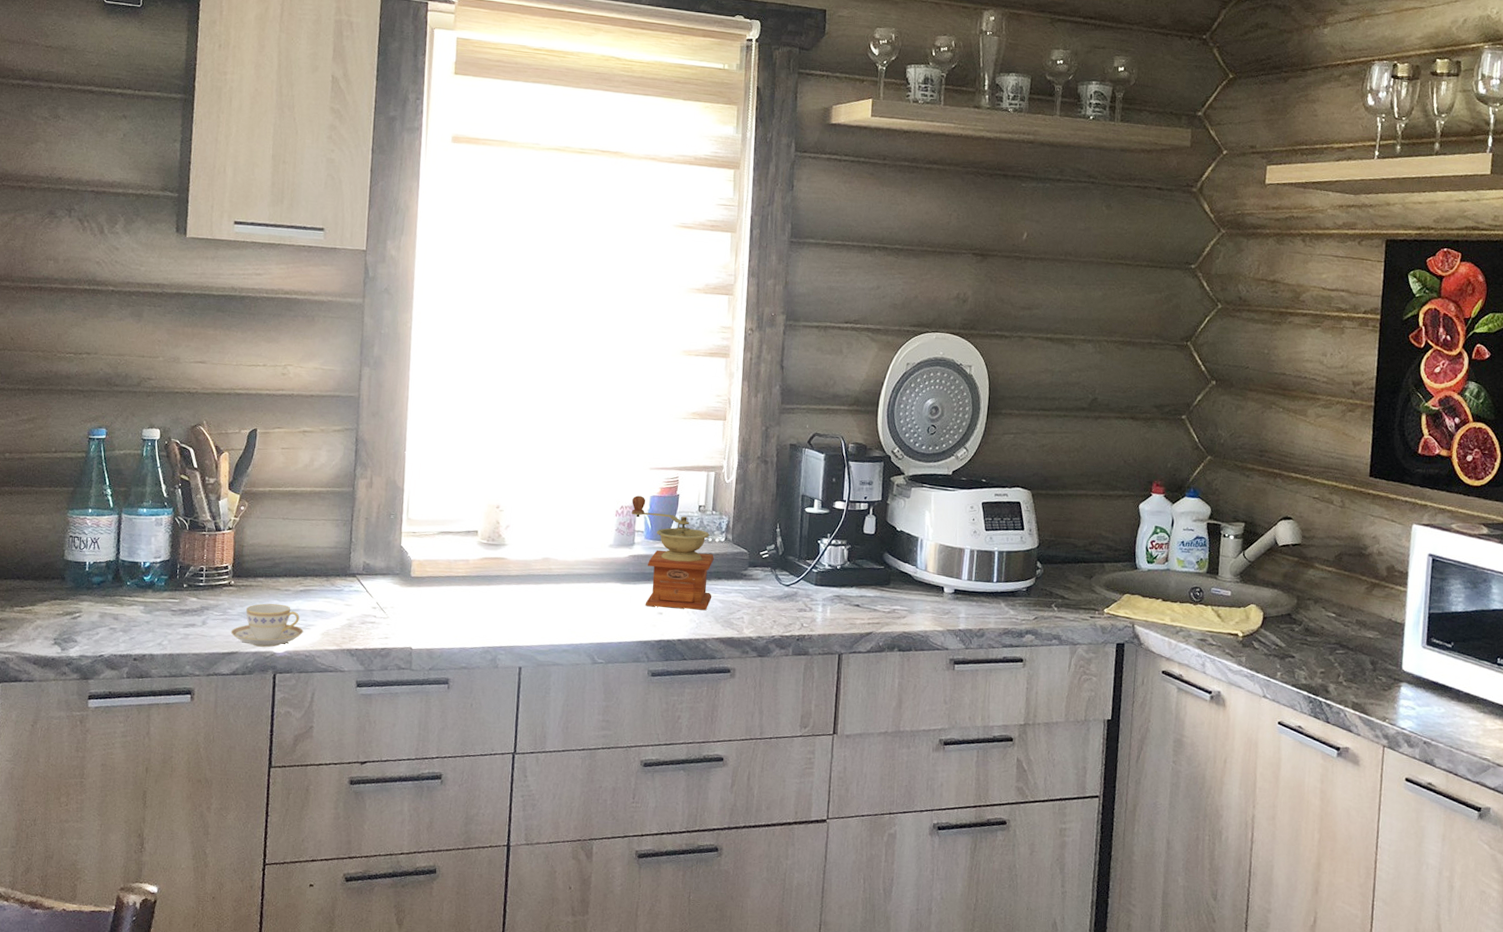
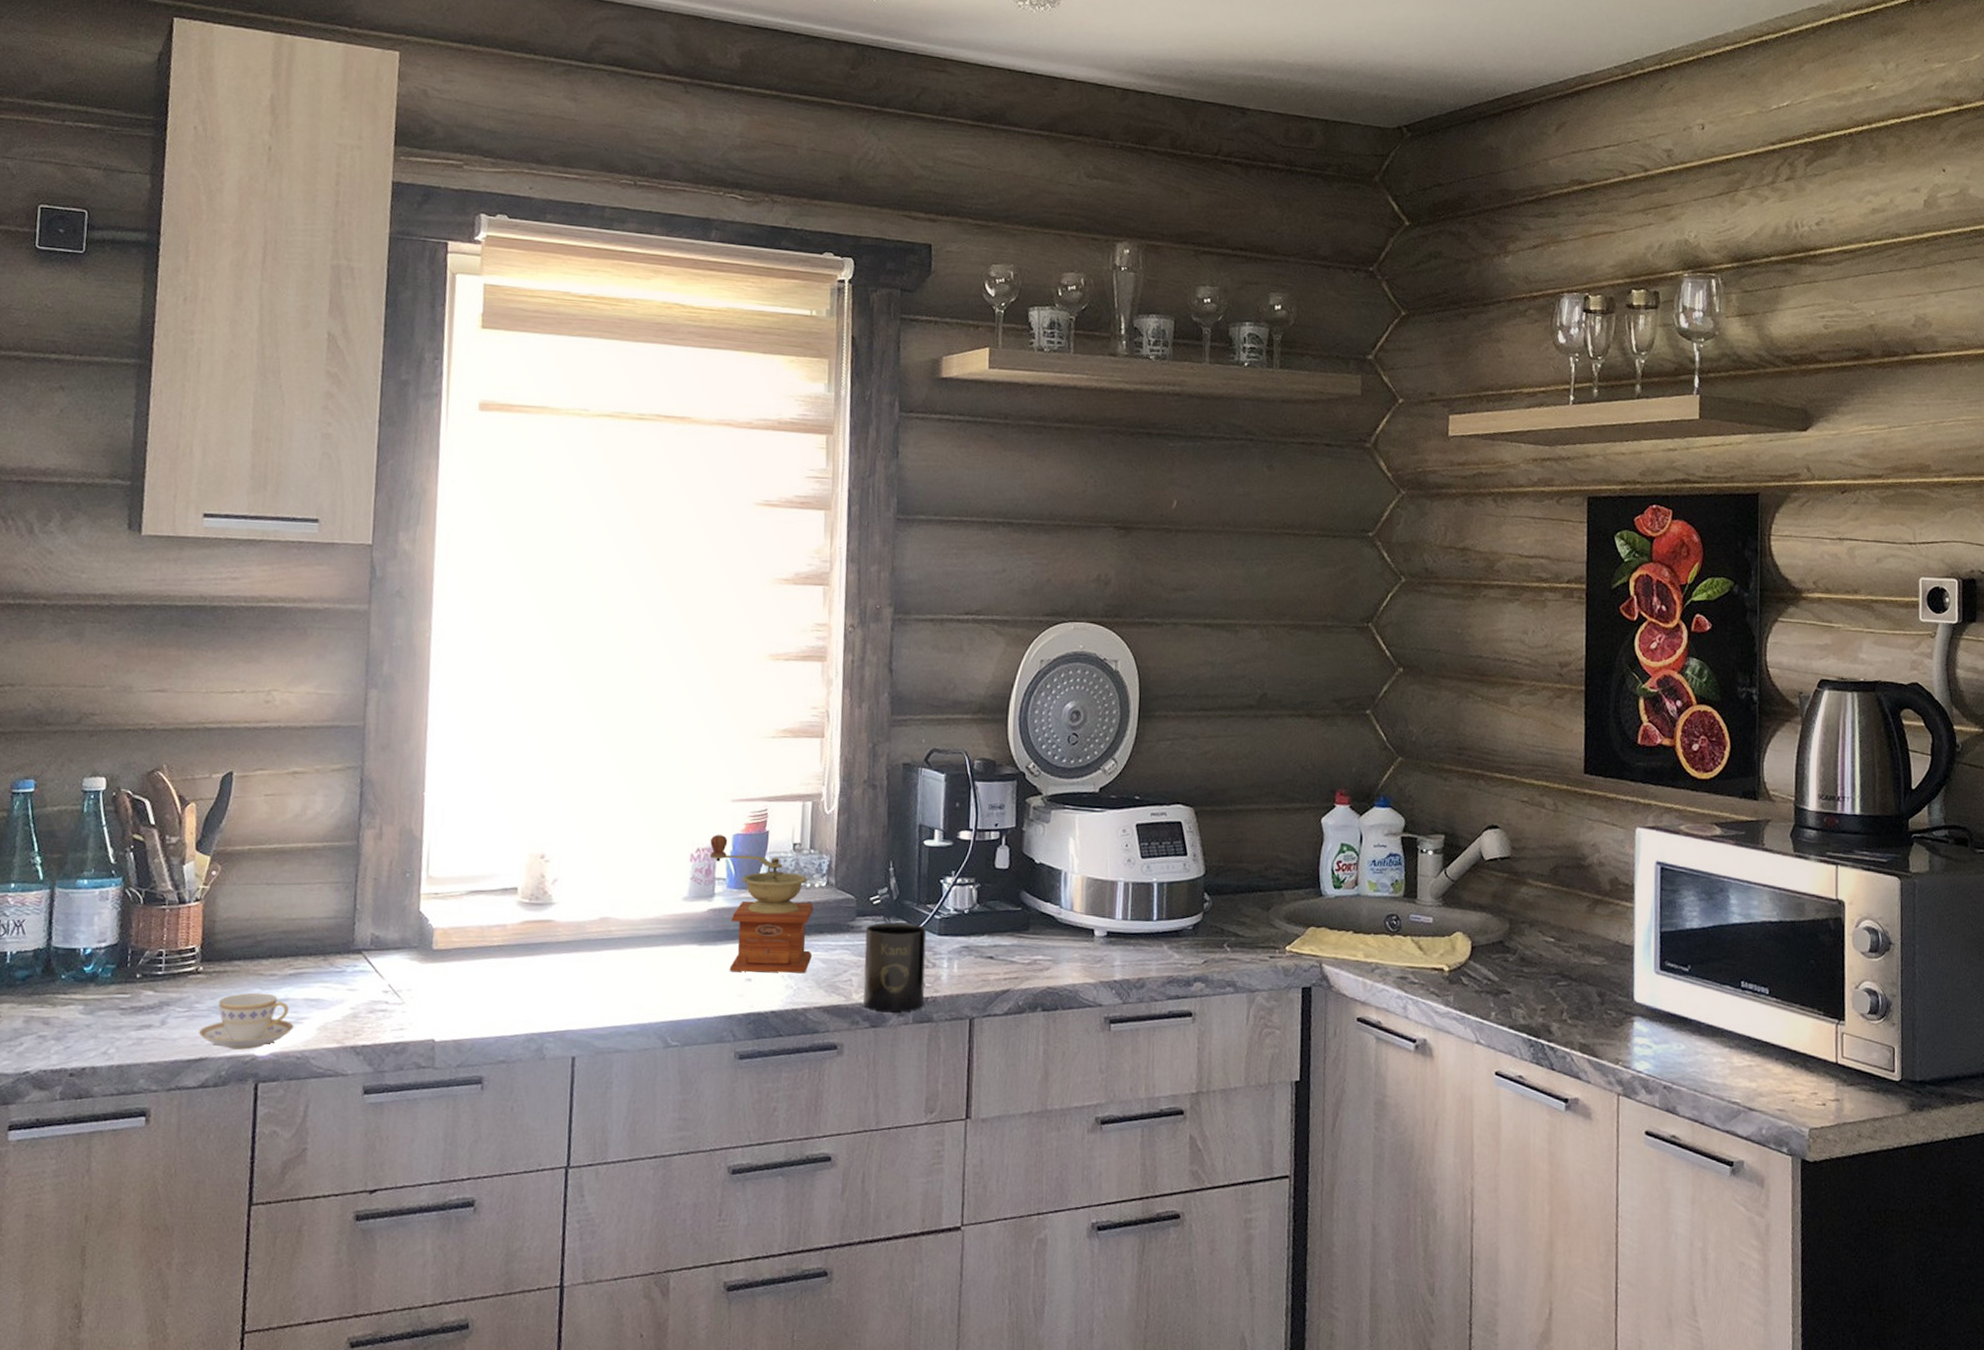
mug: none [752,572,806,646] -> present [863,922,927,1012]

